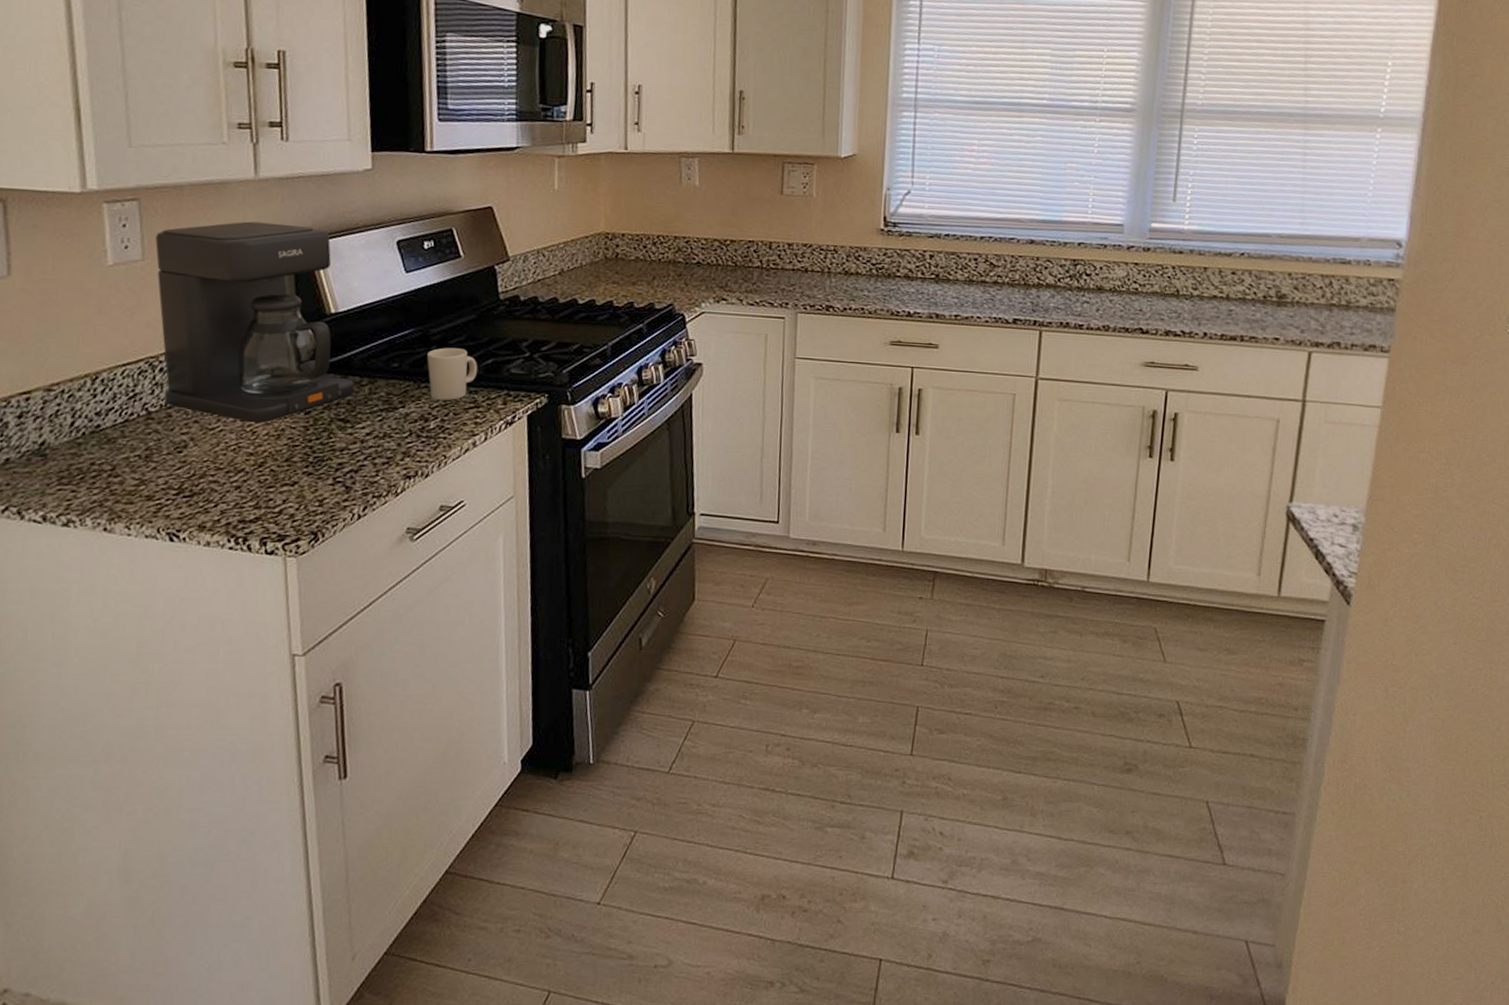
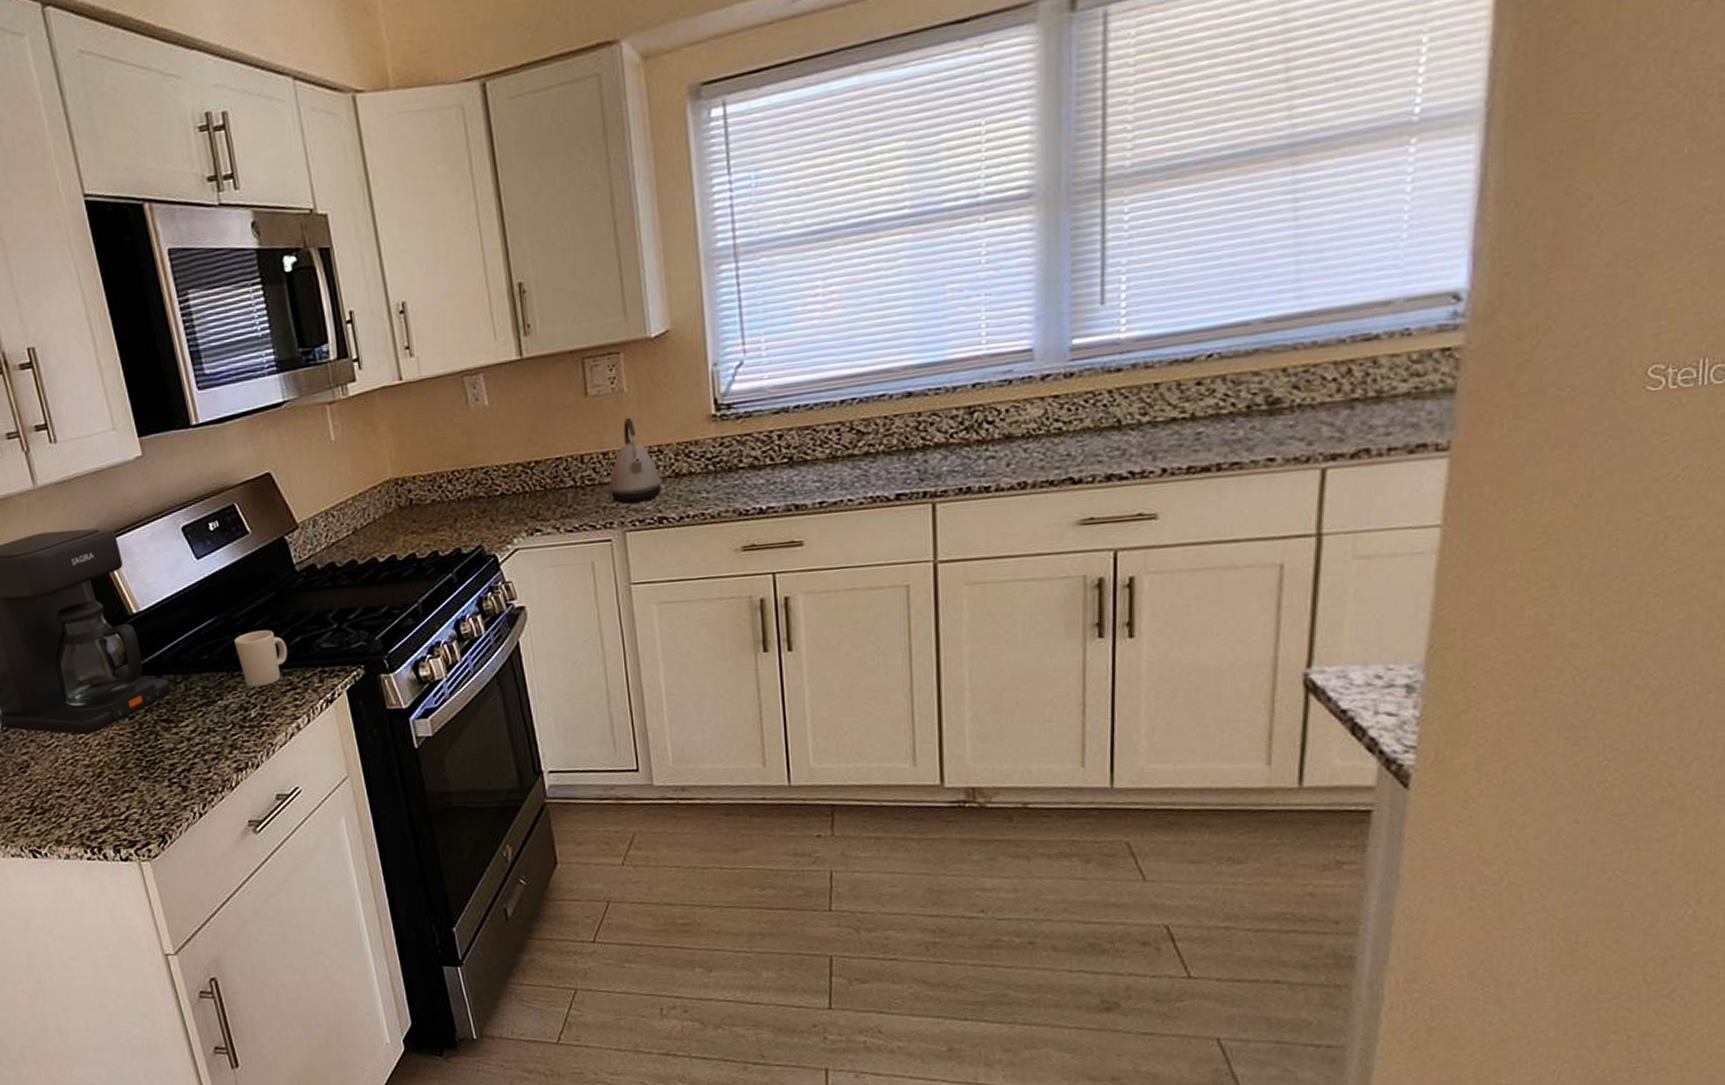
kettle: none [788,218,834,291] -> present [608,417,663,504]

